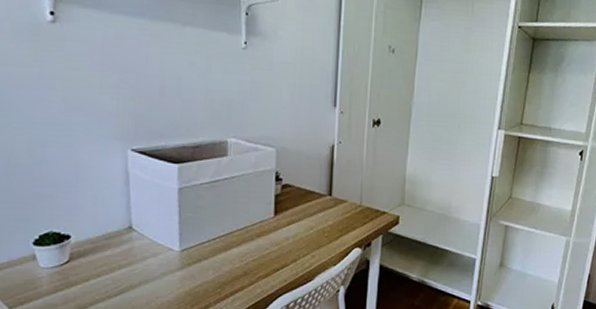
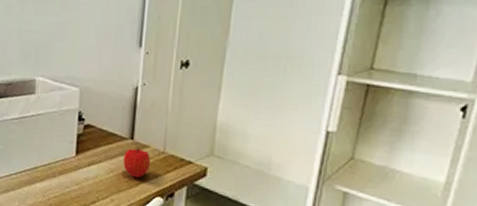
fruit: none [322,203,349,233] -> present [123,148,151,179]

